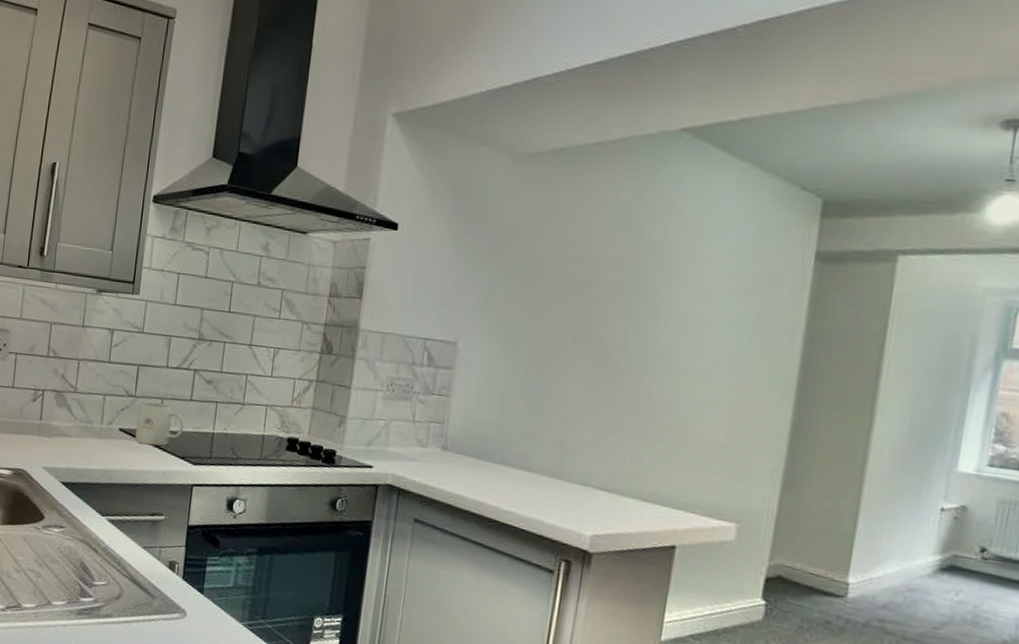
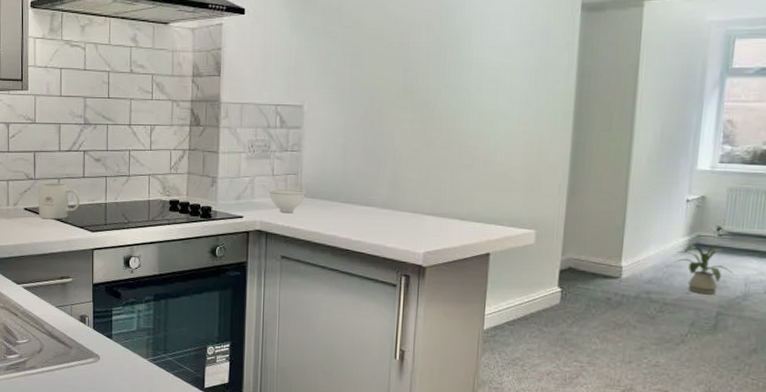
bowl: none [406,436,451,469] -> present [268,188,306,213]
house plant: none [919,567,1001,635] -> present [673,244,734,295]

